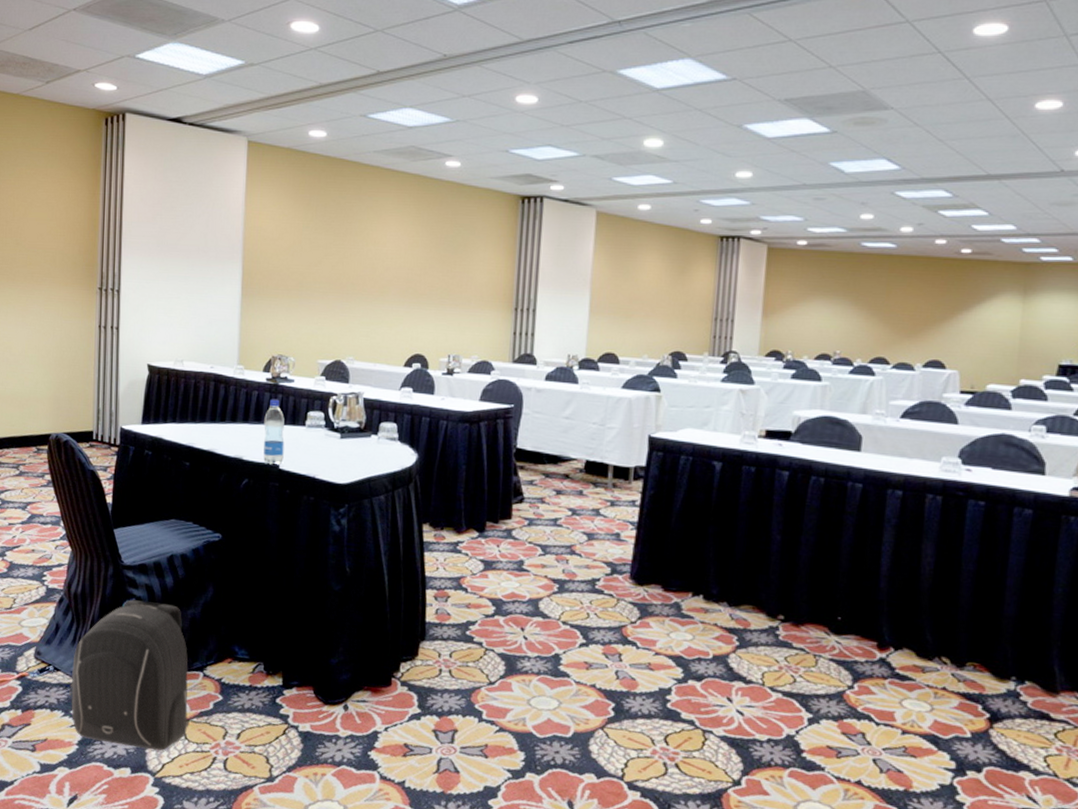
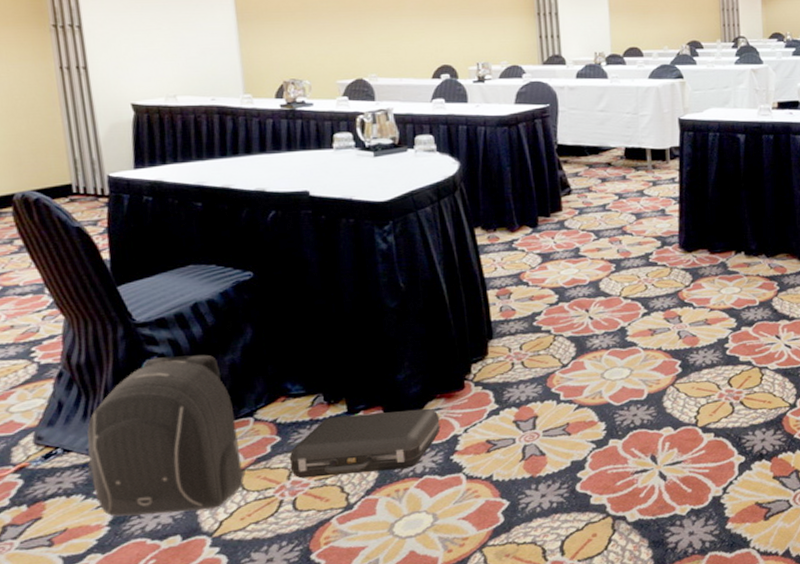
briefcase: none [226,687,364,755] -> present [289,408,441,479]
bottle: present [263,399,285,466] -> none [284,125,313,193]

